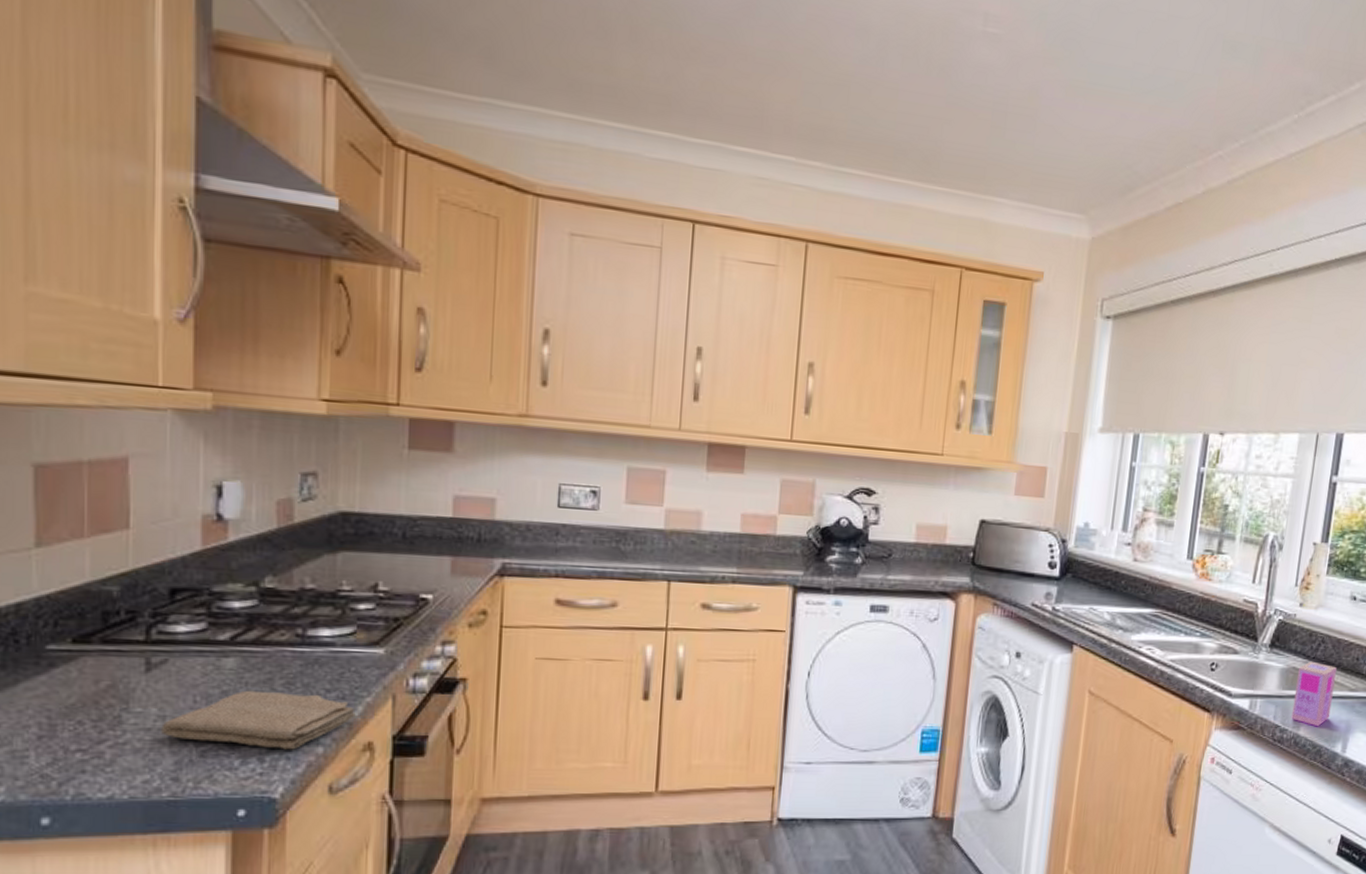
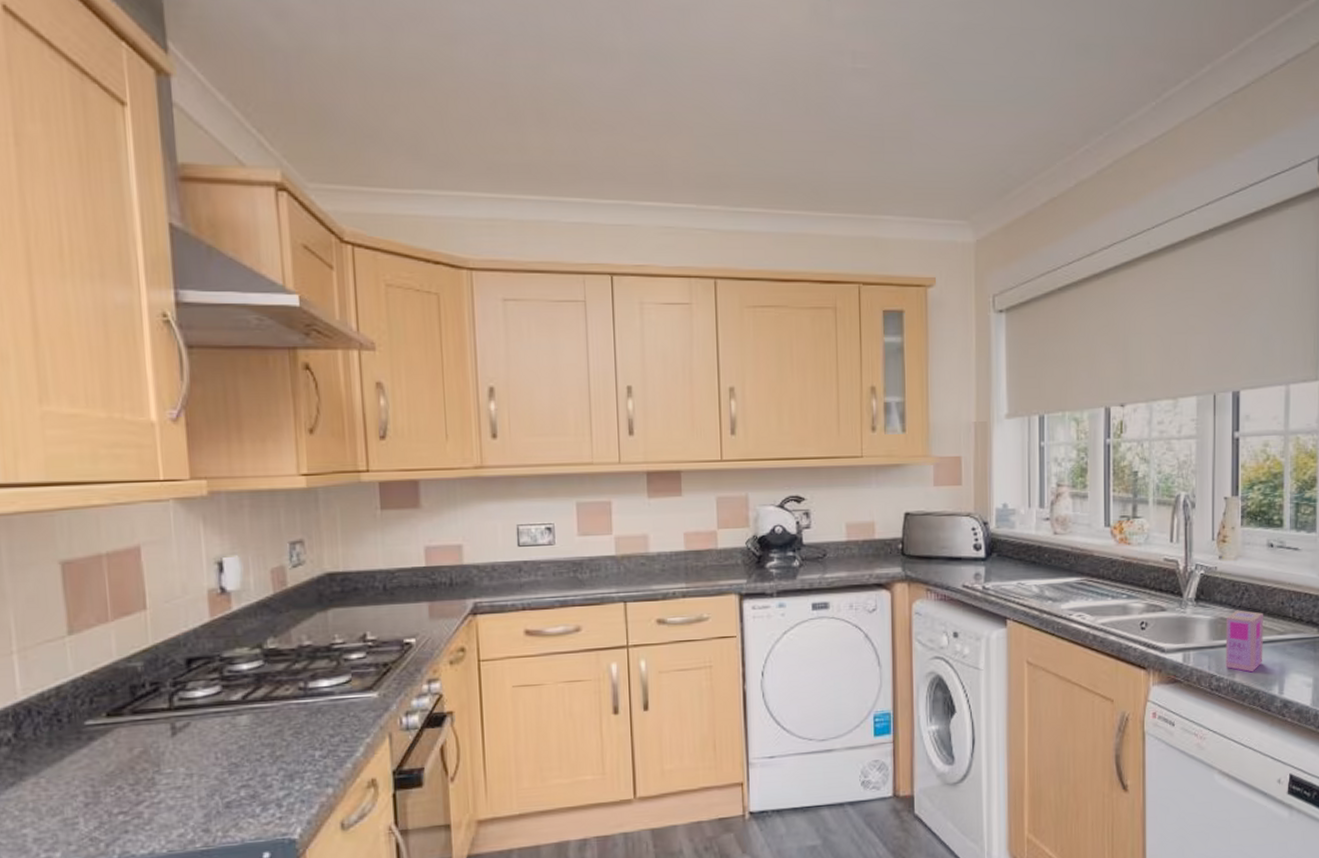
washcloth: present [161,690,356,750] -> none [190,740,358,794]

